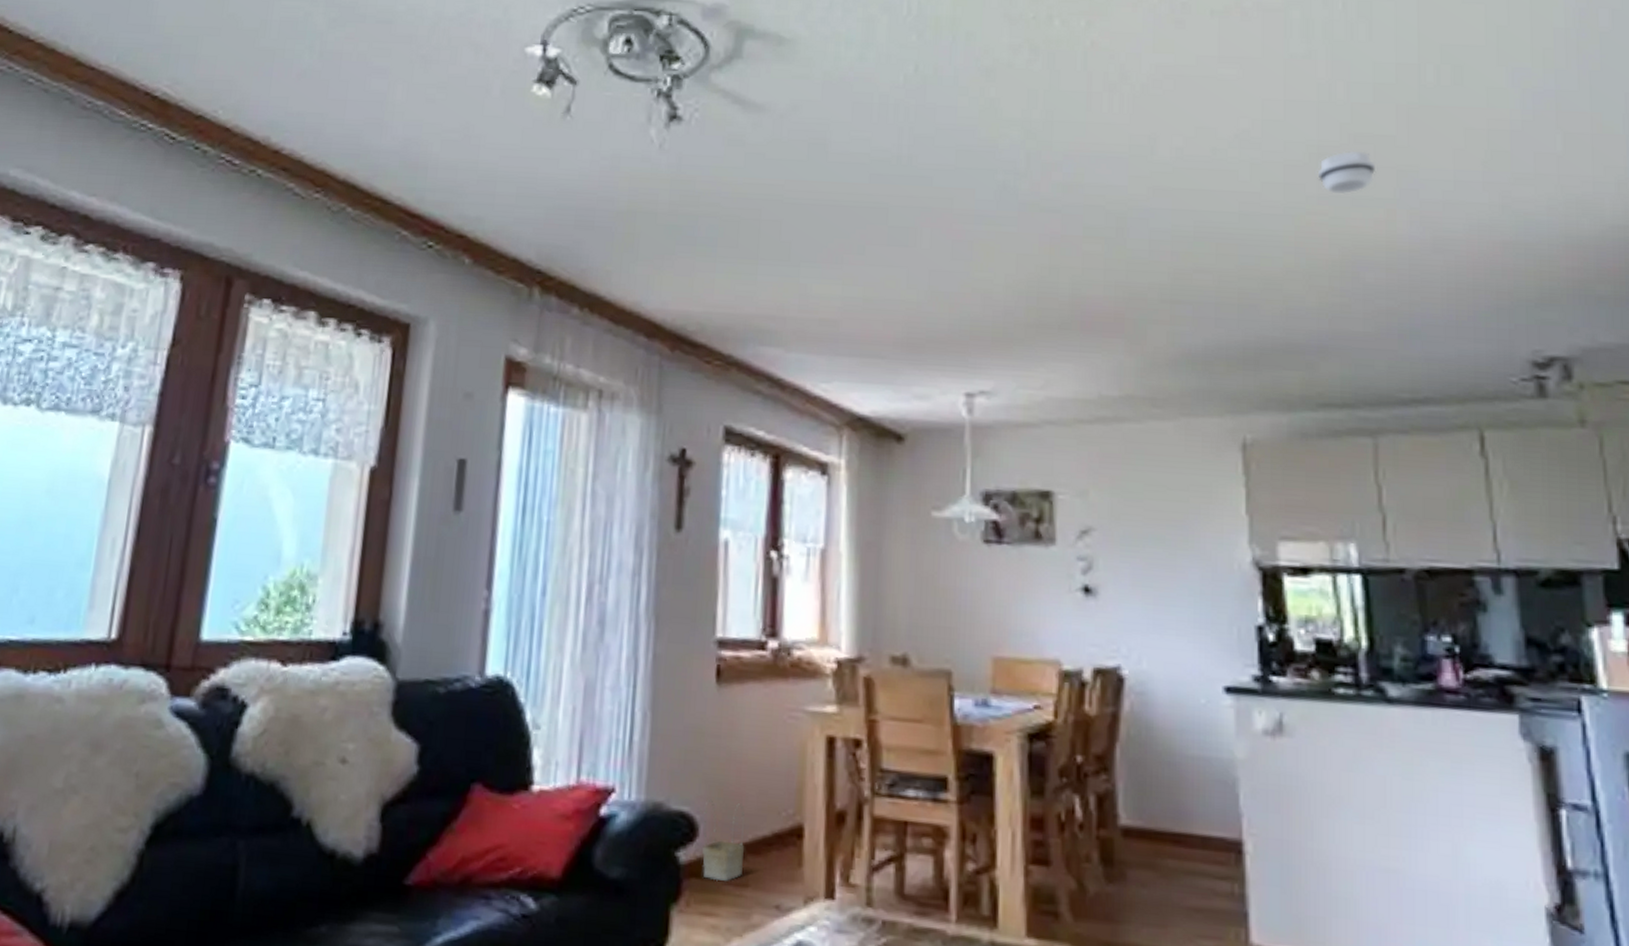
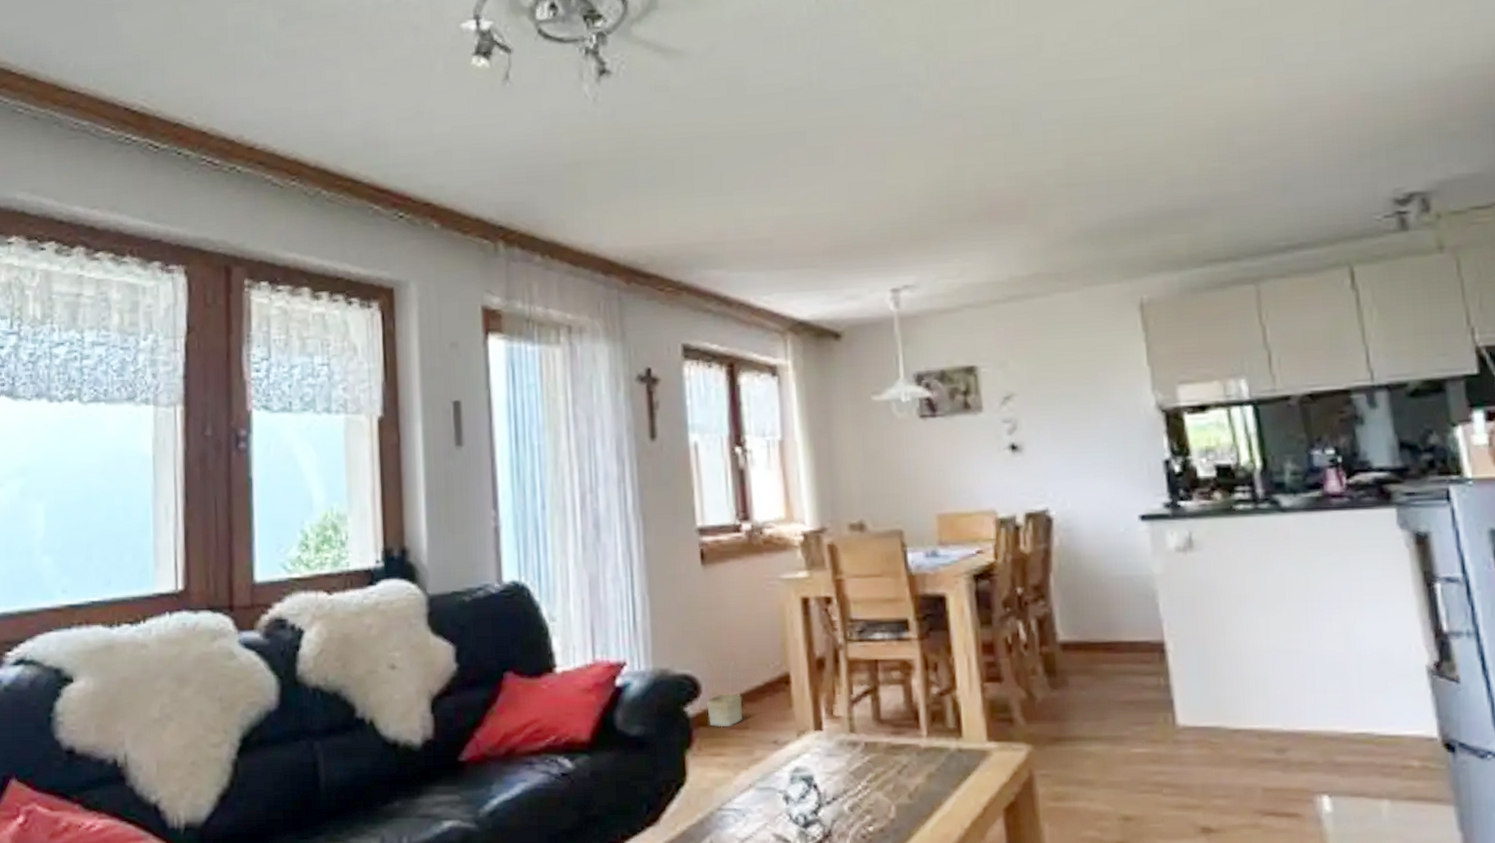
smoke detector: present [1317,150,1375,195] -> none [1190,25,1243,69]

